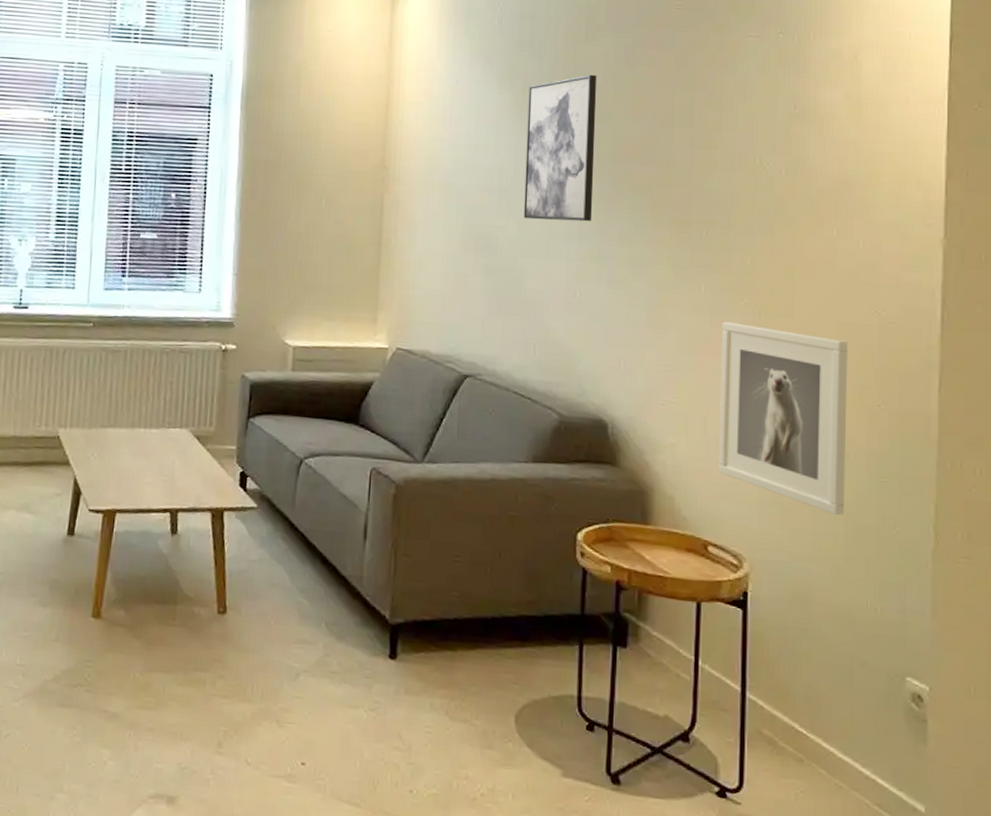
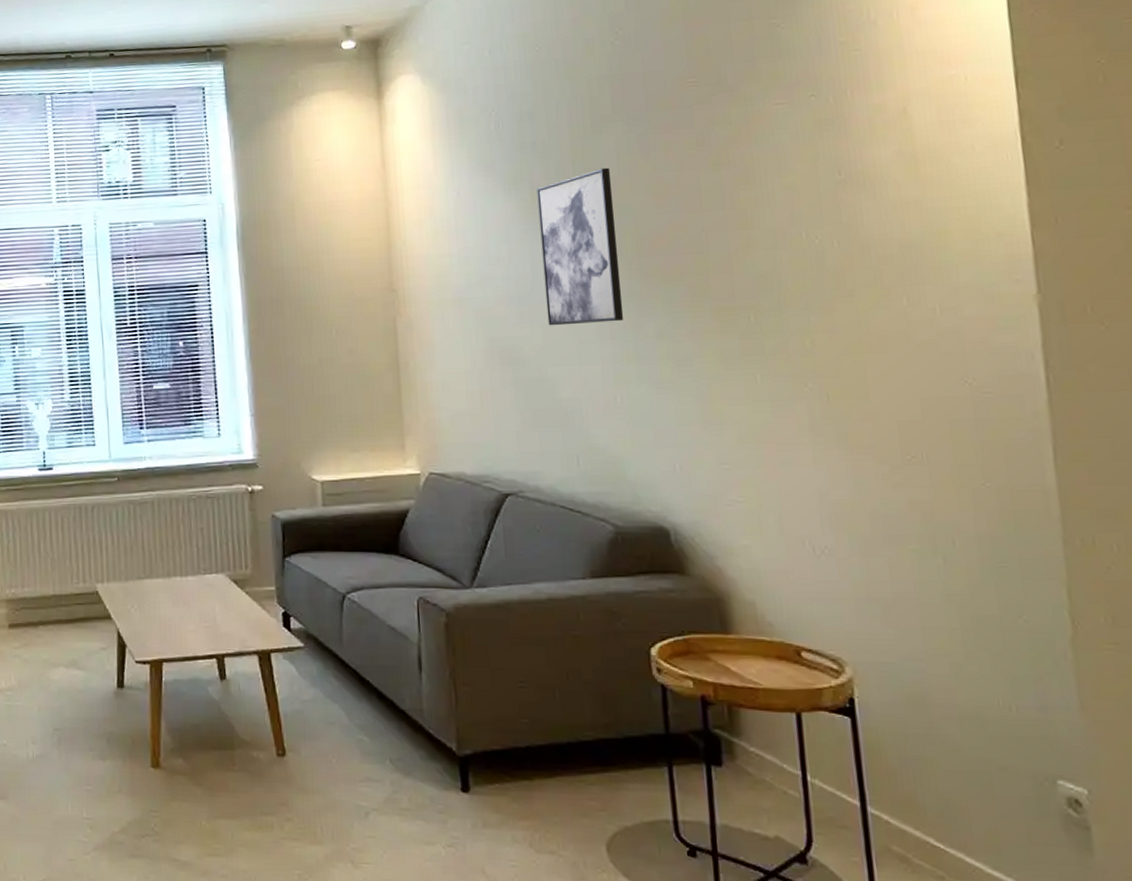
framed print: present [718,321,848,516] -> none [787,410,958,608]

